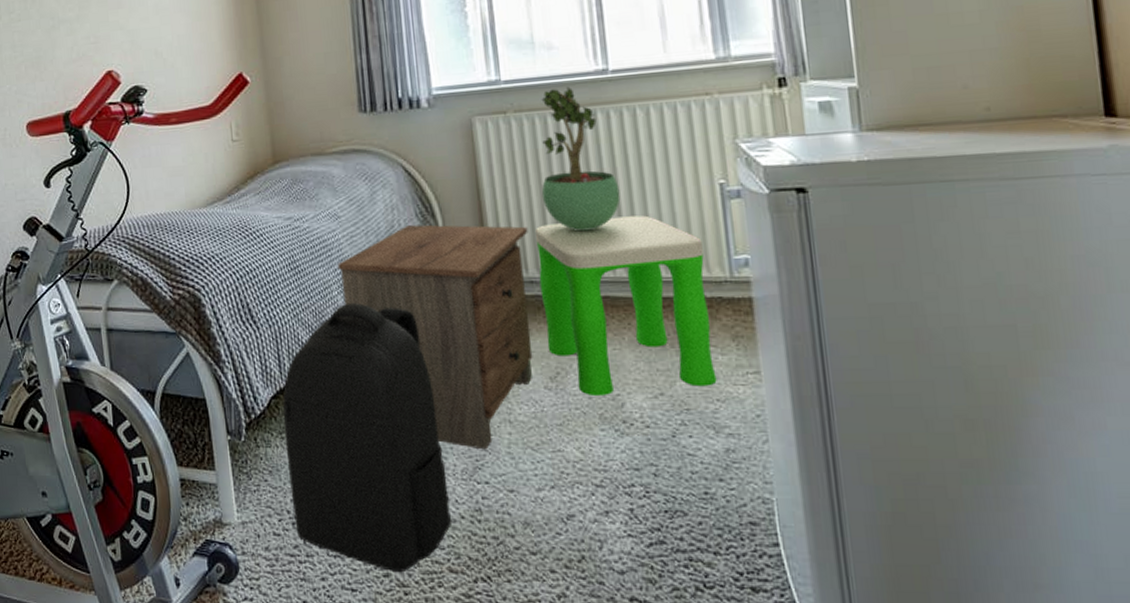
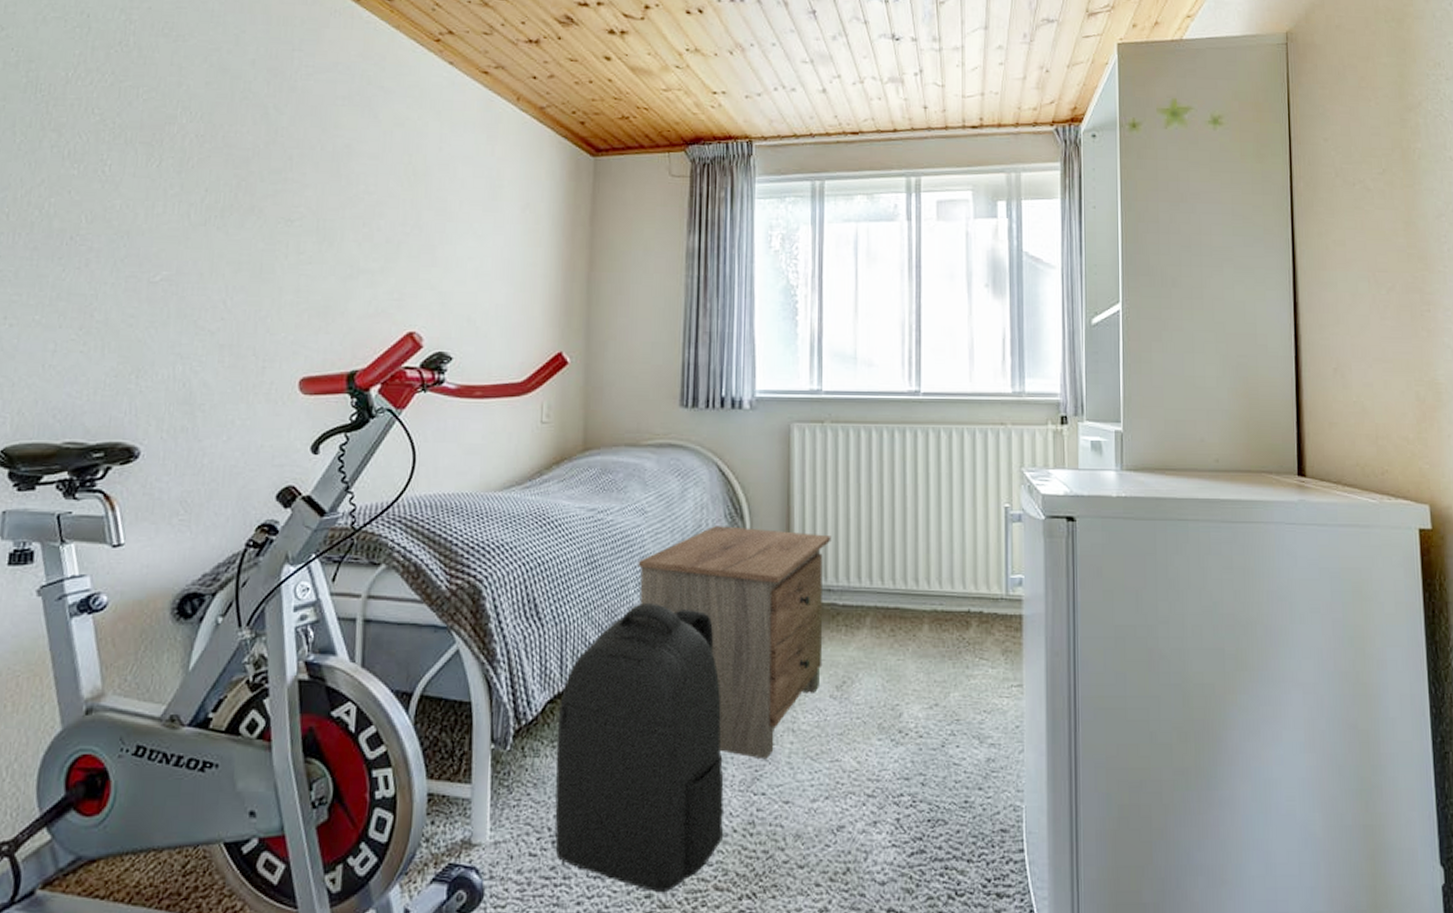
stool: present [534,215,717,397] -> none [836,532,986,706]
potted plant: present [541,86,621,231] -> none [848,403,919,543]

